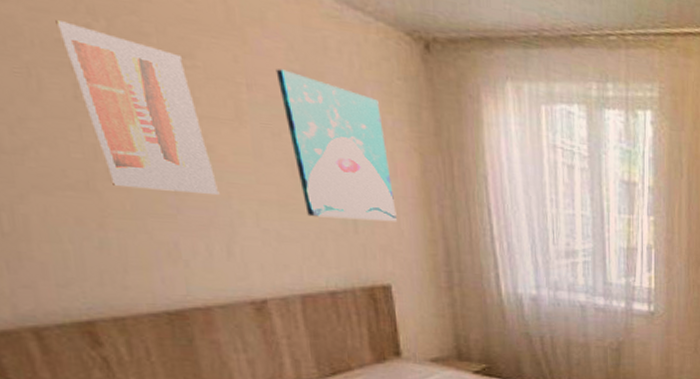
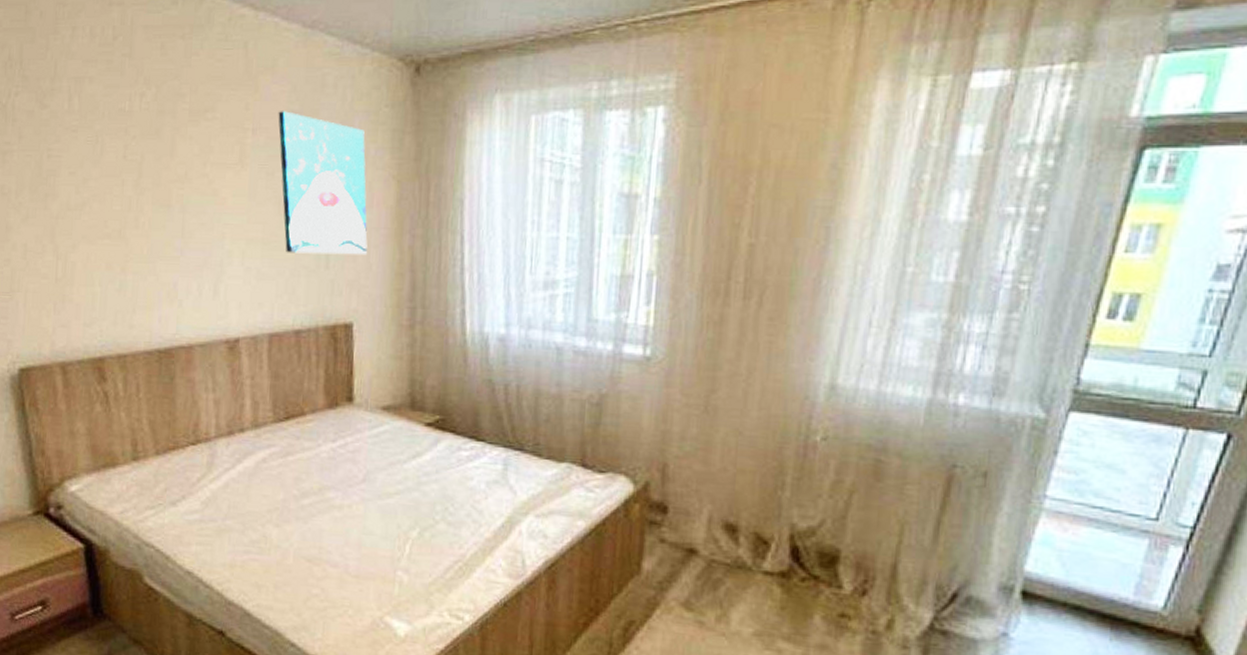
wall art: present [56,20,220,195] -> none [122,93,216,236]

